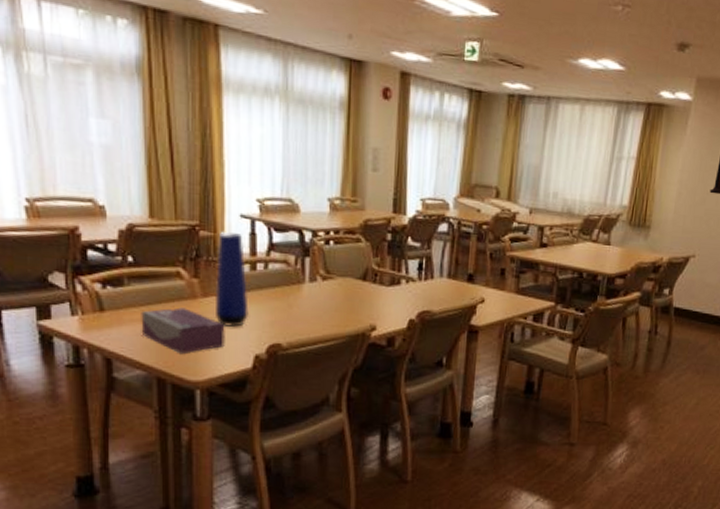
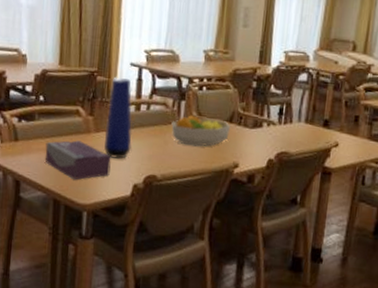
fruit bowl: none [295,273,364,309] -> present [171,115,230,147]

